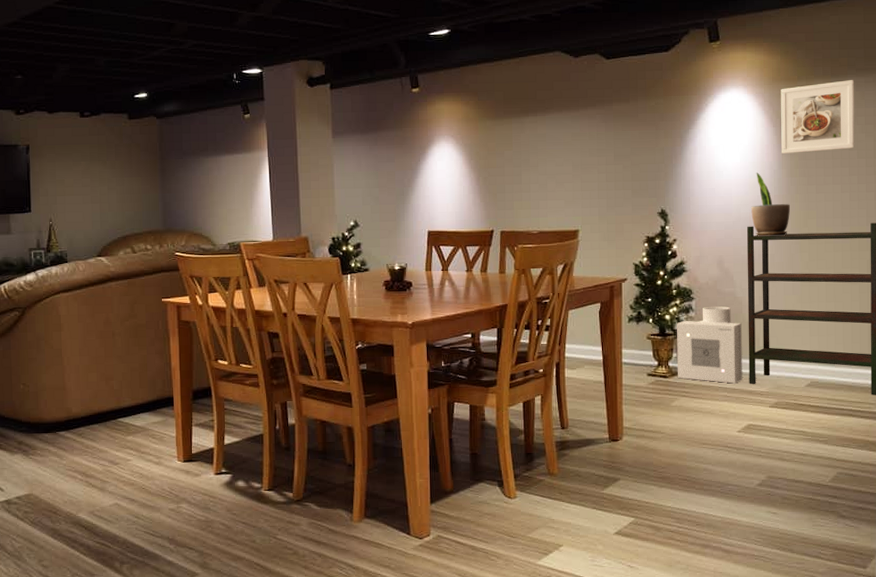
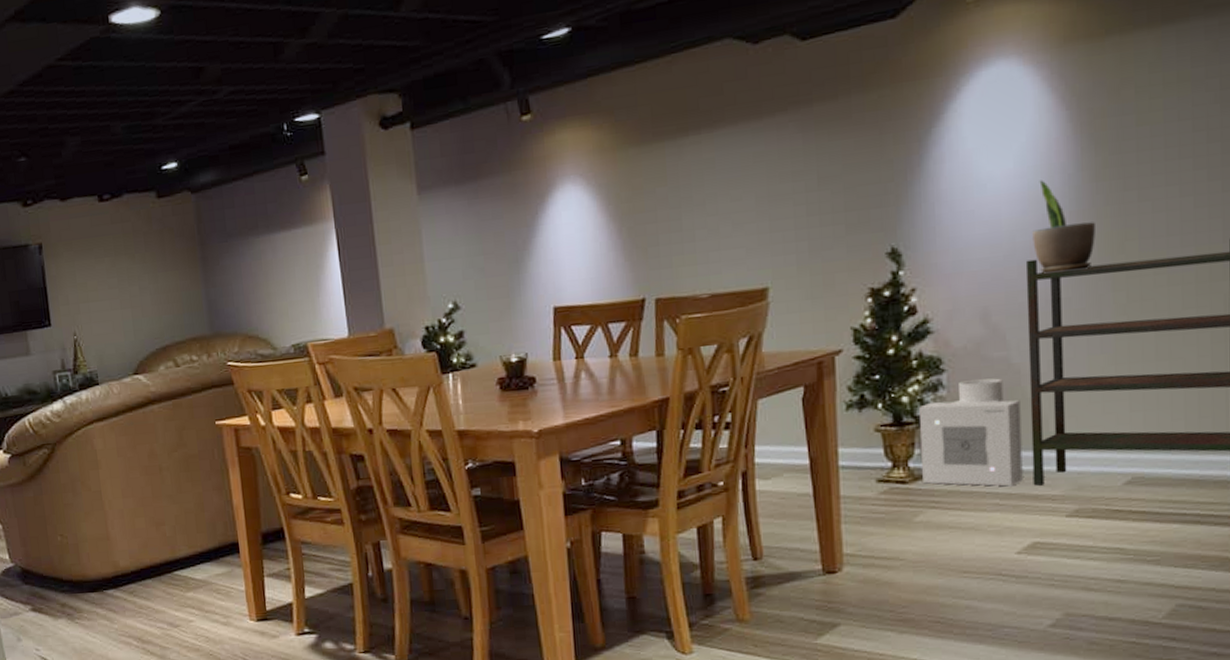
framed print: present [781,80,855,155] -> none [1078,24,1203,150]

